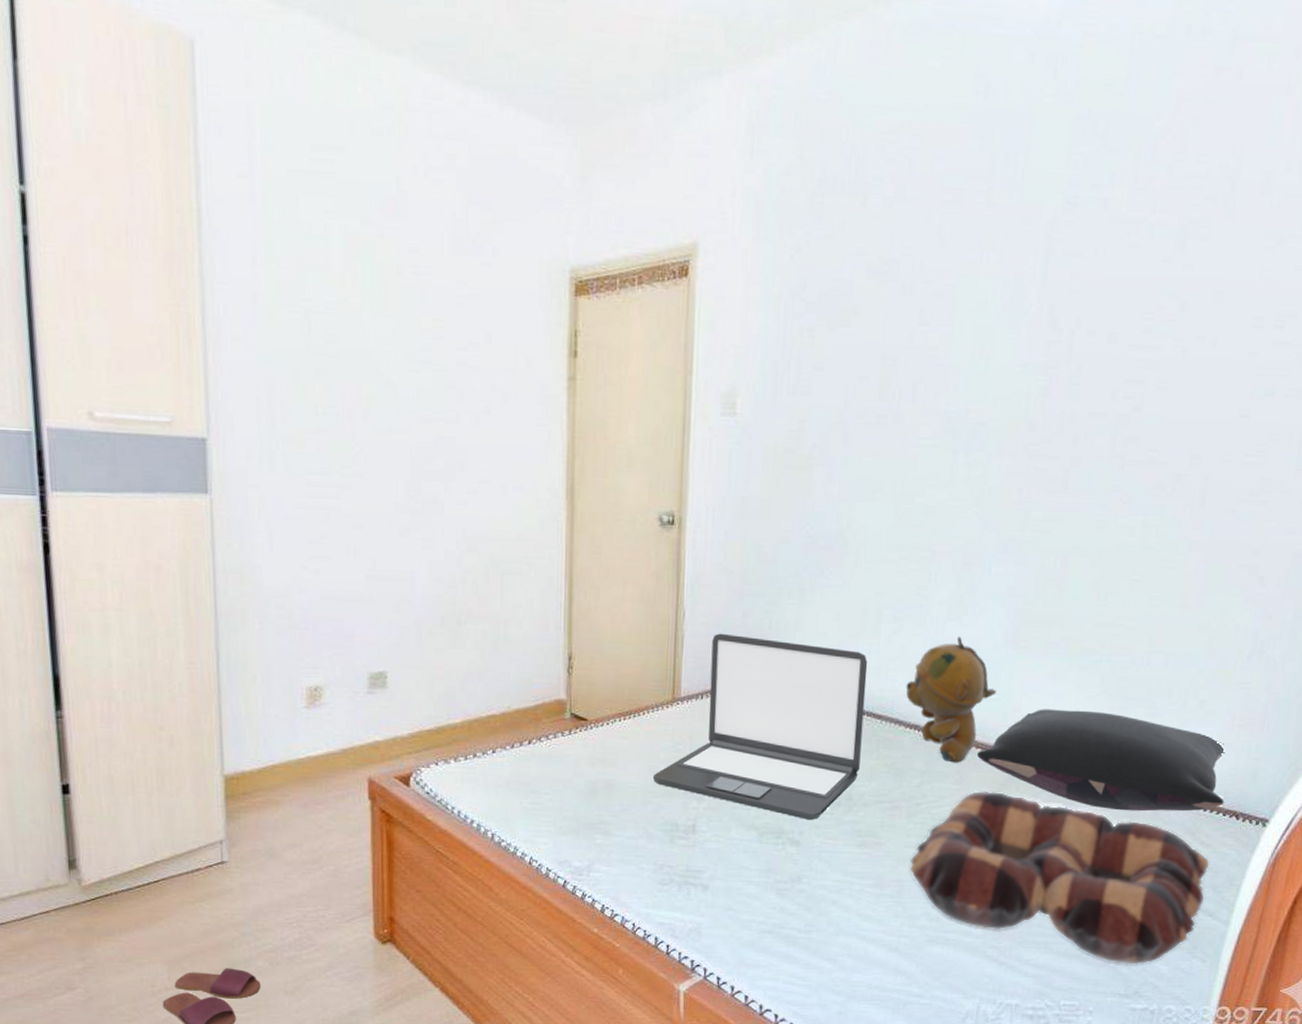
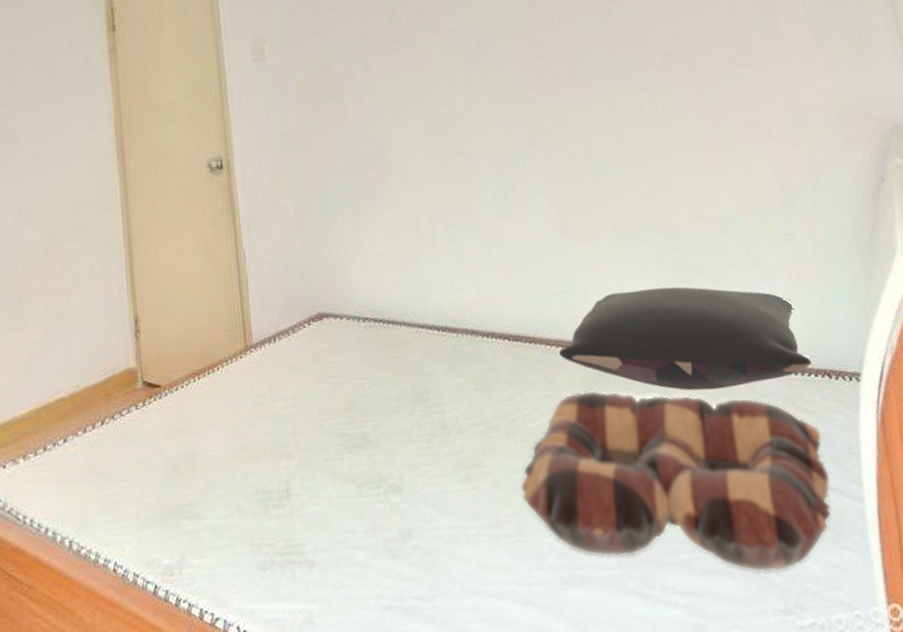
laptop: present [652,633,868,821] -> none [236,265,447,461]
stuffed bear: present [906,636,996,763] -> none [473,233,561,367]

